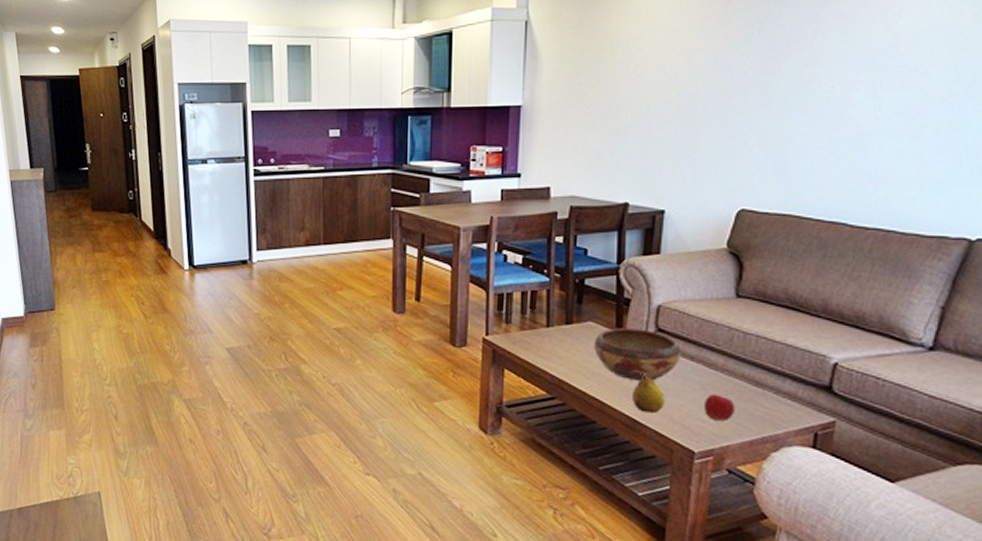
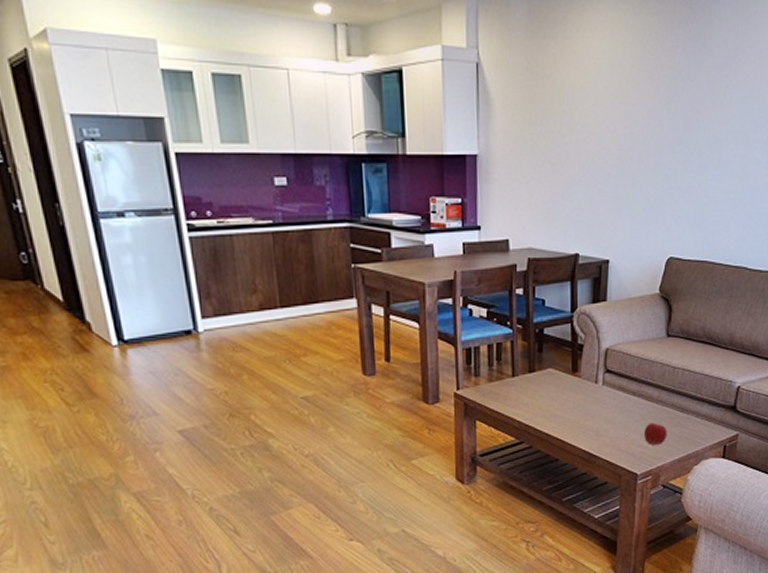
decorative bowl: present [595,328,681,381] -> none [555,371,625,418]
fruit: present [633,372,666,413] -> none [588,410,614,446]

